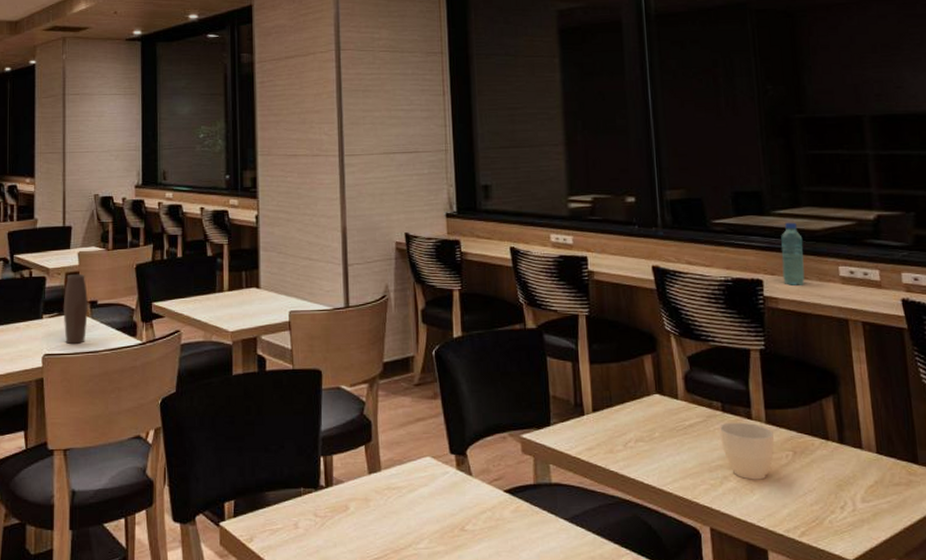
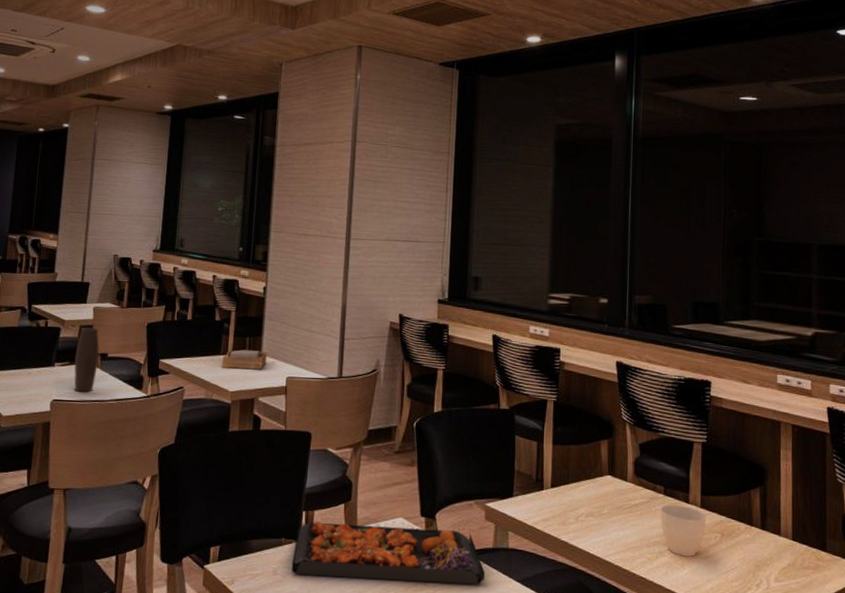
napkin holder: none [218,285,266,308] -> present [221,349,267,370]
food tray: none [313,466,528,527] -> present [291,521,485,585]
water bottle: present [780,222,805,285] -> none [729,332,749,389]

